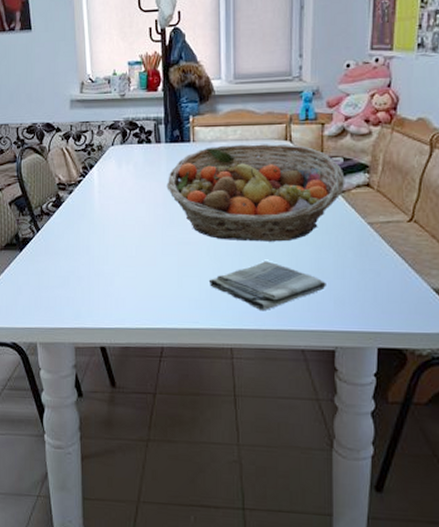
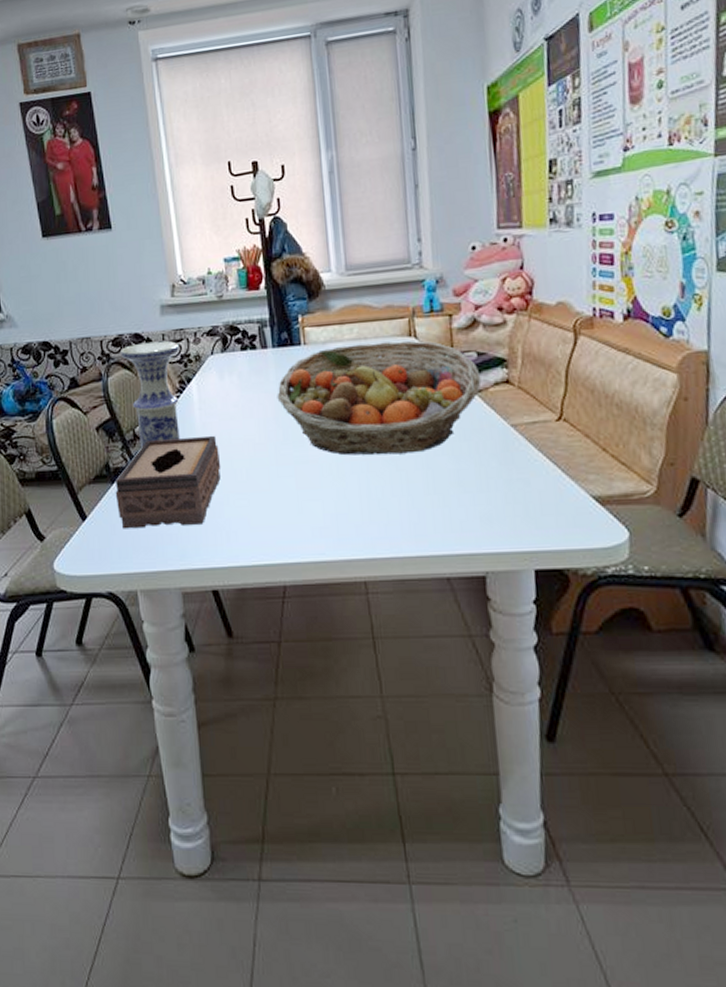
tissue box: none [23,215,115,291] -> present [115,435,221,529]
vase: none [34,131,85,222] -> present [121,340,180,447]
dish towel: present [208,261,326,310] -> none [333,476,469,535]

